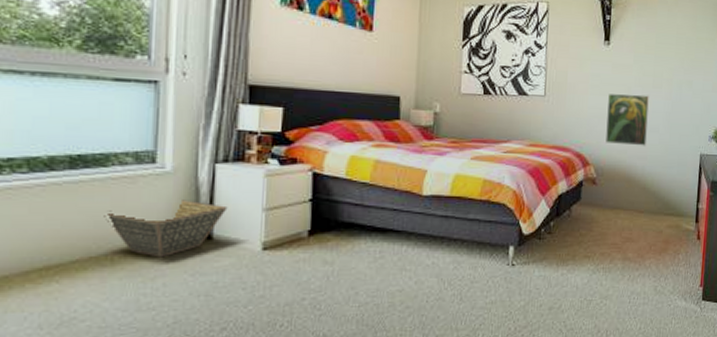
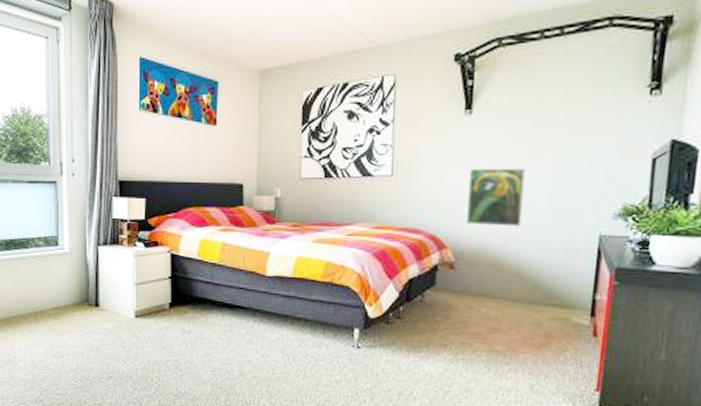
basket: present [104,199,228,258] -> none [28,274,108,318]

